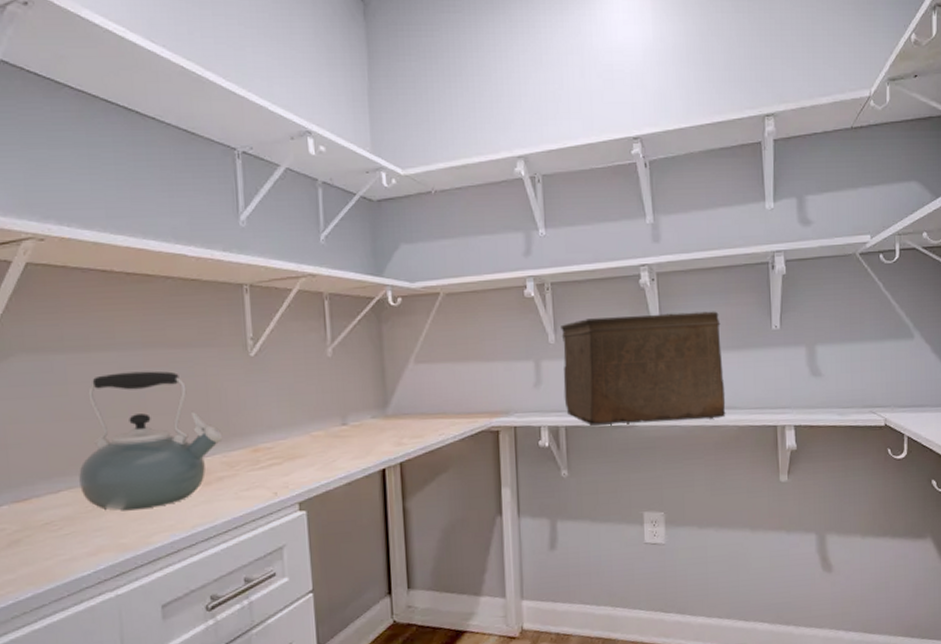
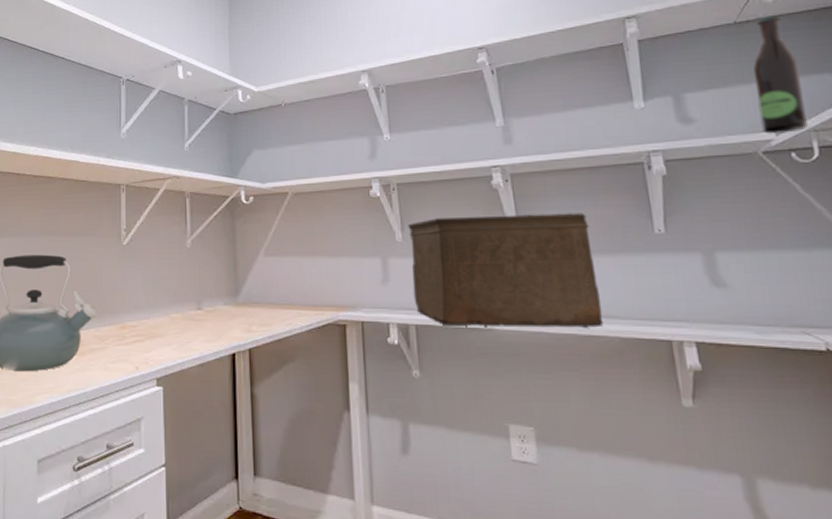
bottle: none [860,123,894,237] -> present [752,15,808,134]

